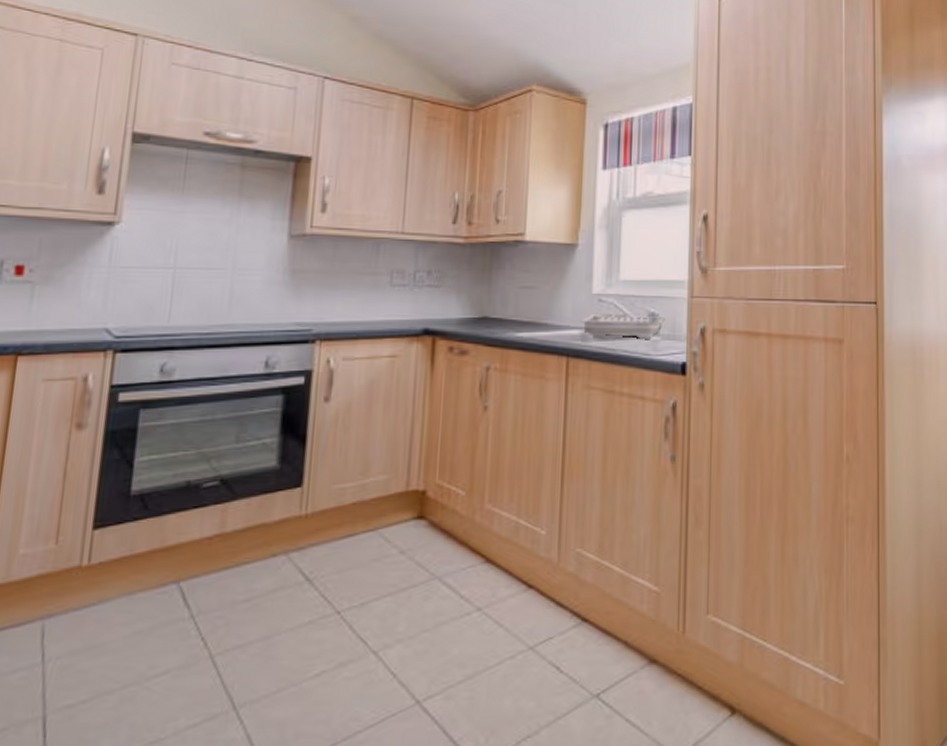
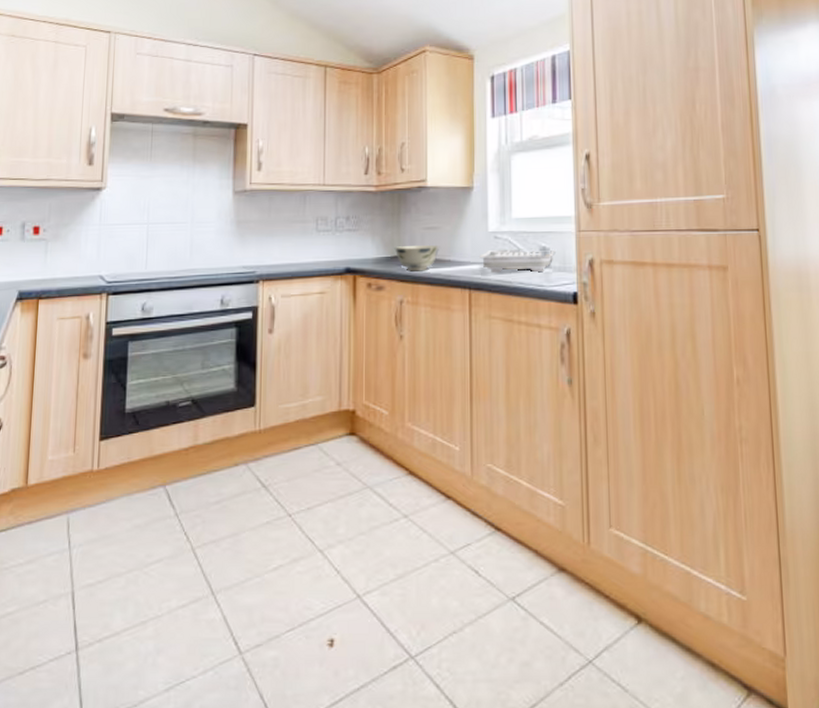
bowl: none [483,306,537,335] -> present [394,245,440,272]

